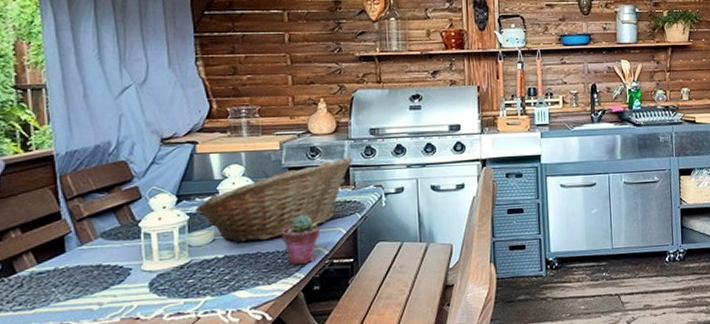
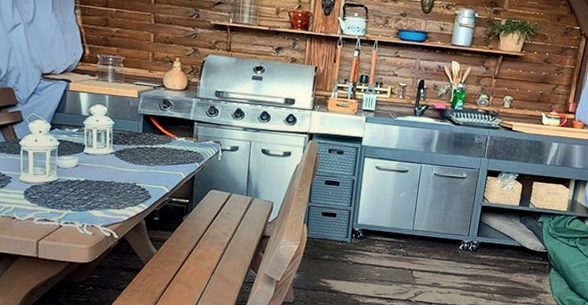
fruit basket: present [194,157,354,243] -> none [64,112,199,173]
potted succulent: present [281,215,319,266] -> none [132,156,164,198]

